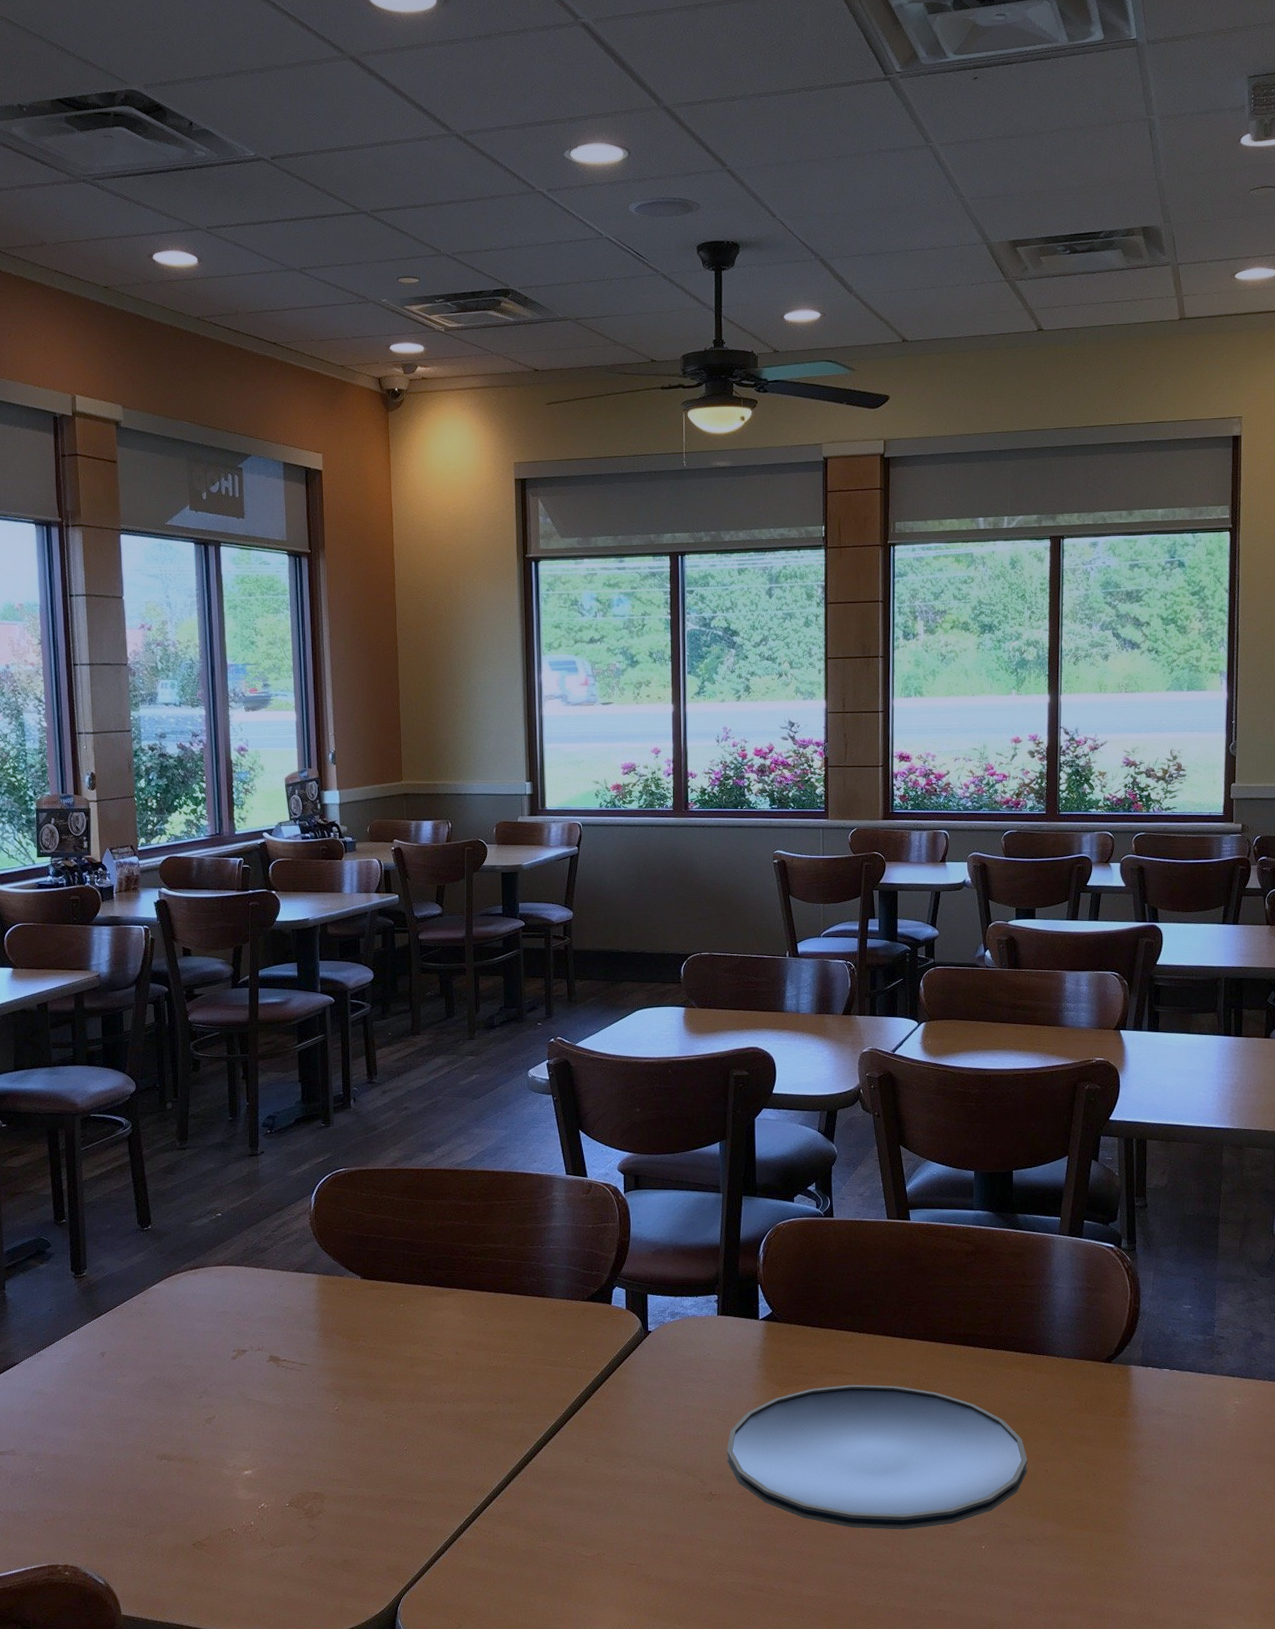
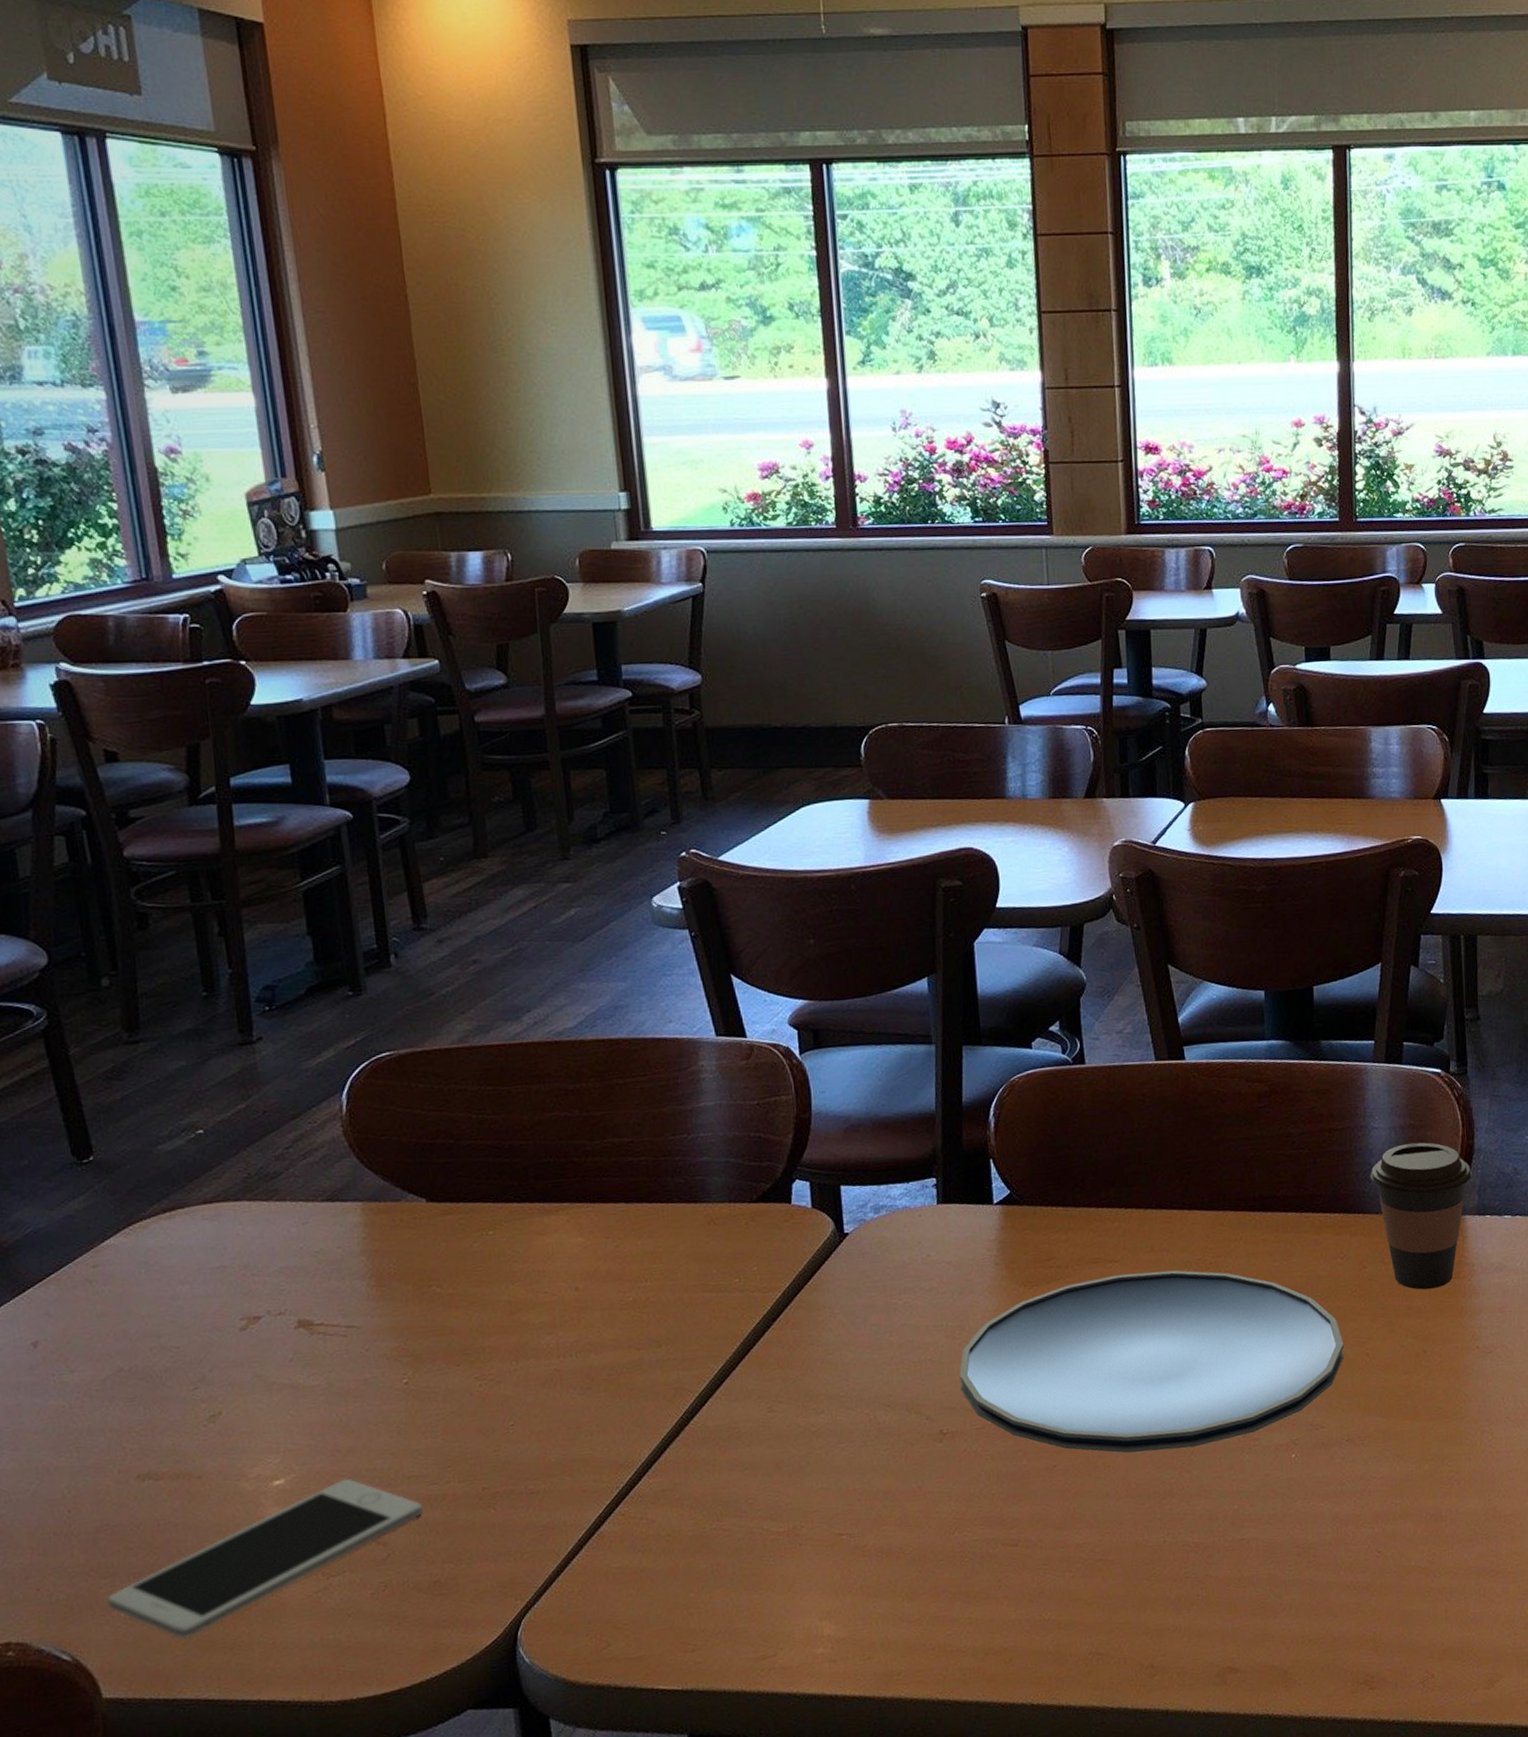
cell phone: none [131,1475,342,1579] -> present [107,1478,424,1639]
coffee cup: none [1053,1302,1137,1423] -> present [1370,1142,1472,1290]

